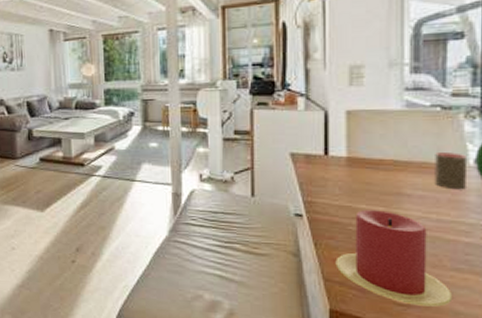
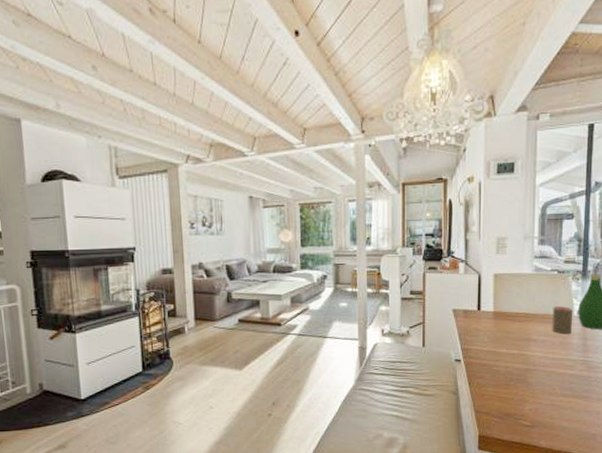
candle: present [335,210,453,307] -> none [484,353,561,426]

